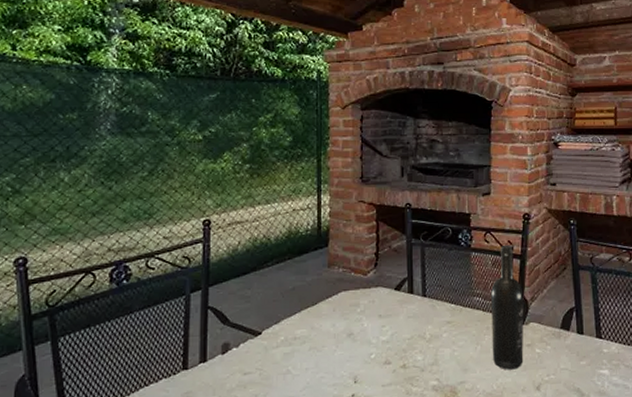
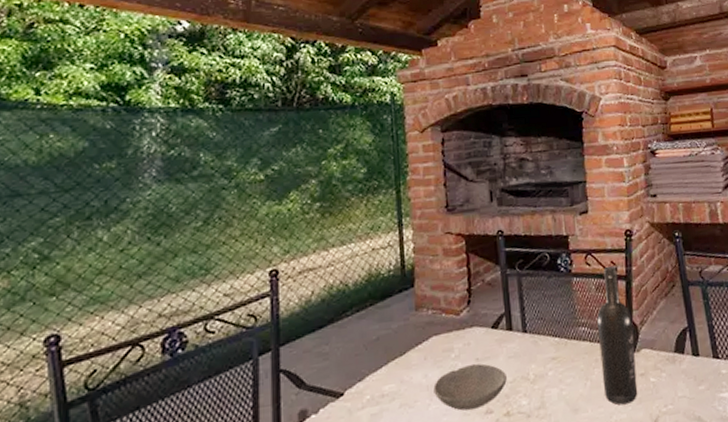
bowl: none [340,319,405,359] -> present [433,363,507,411]

